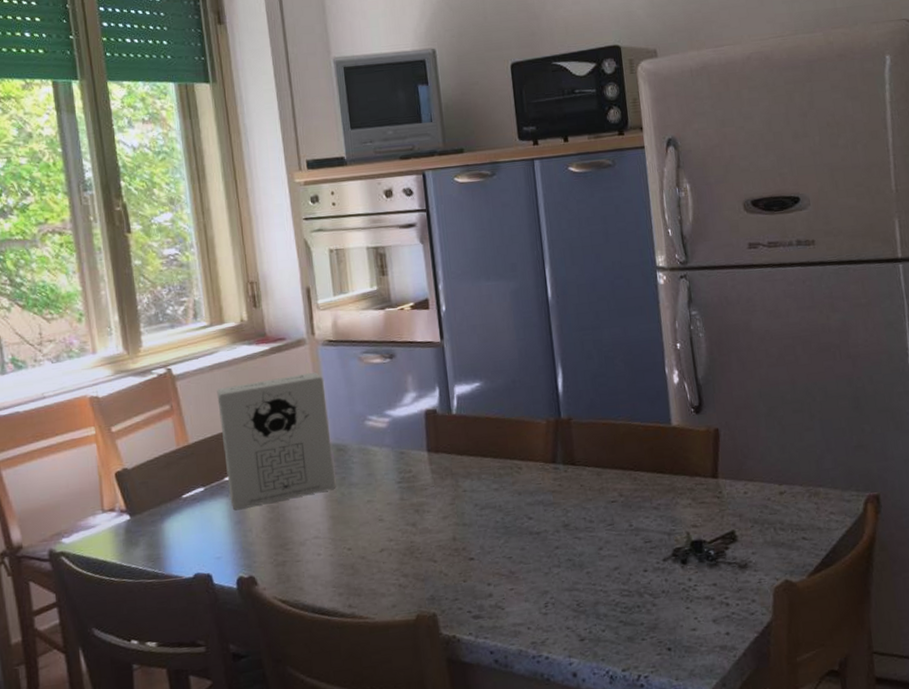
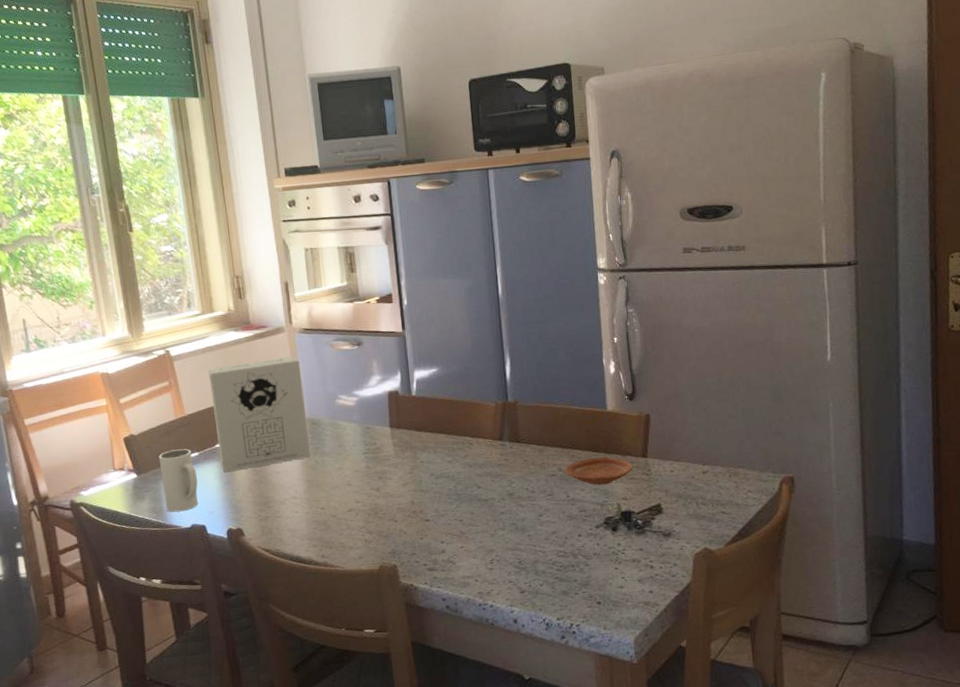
mug: none [156,483,203,560] -> present [159,449,198,512]
plate: none [626,478,703,512] -> present [565,456,634,485]

